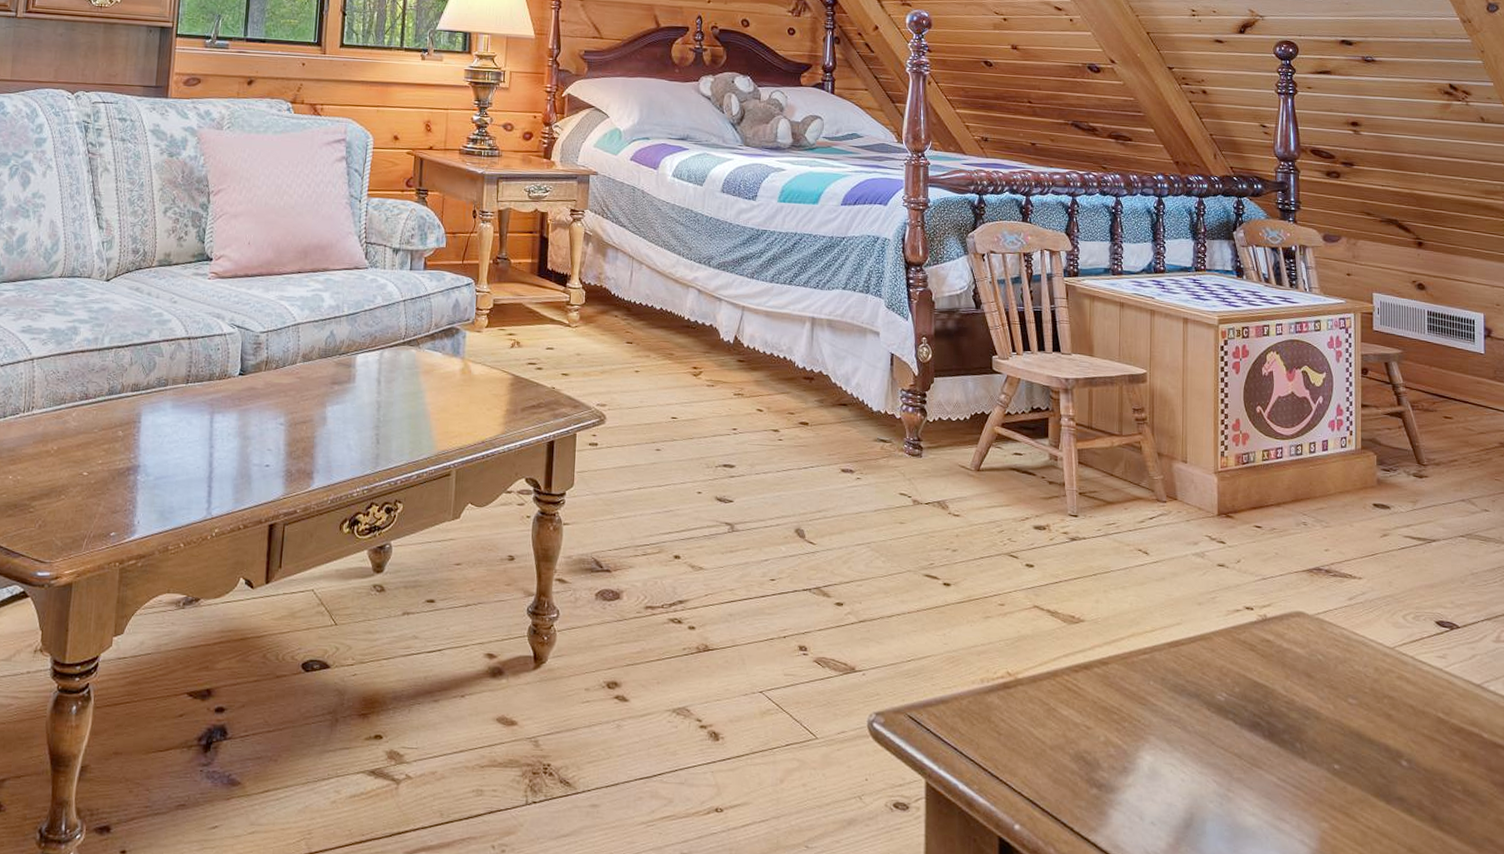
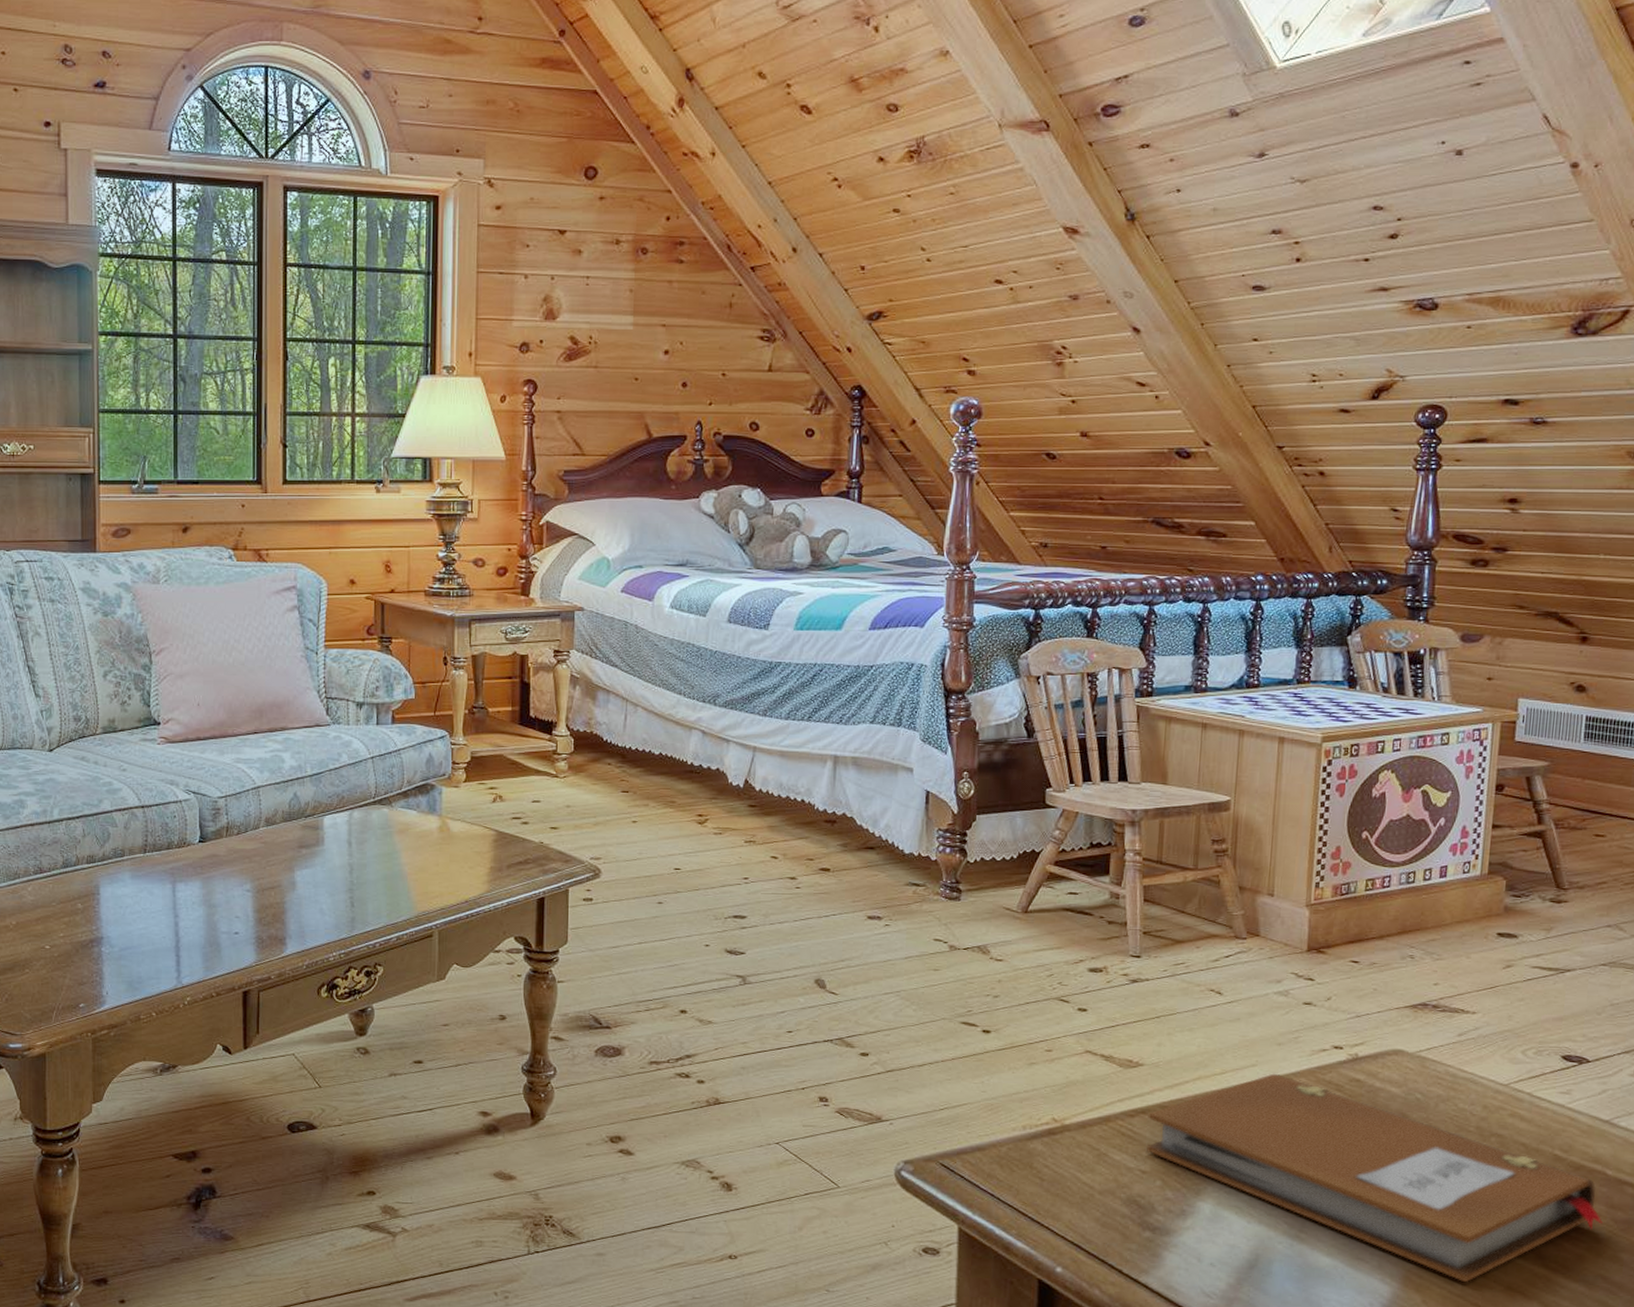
notebook: none [1090,632,1484,845] -> present [1147,1073,1603,1283]

